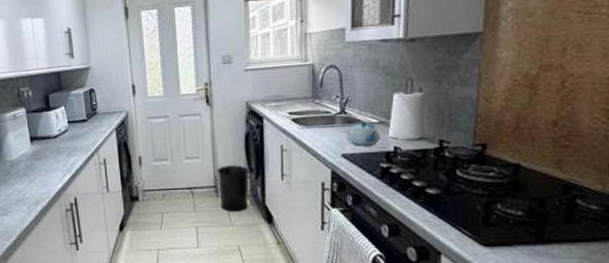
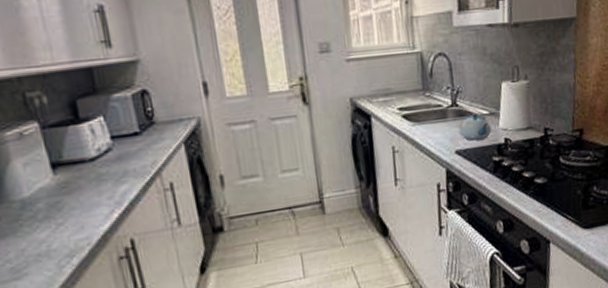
waste bin: present [217,165,249,211] -> none [321,173,361,230]

